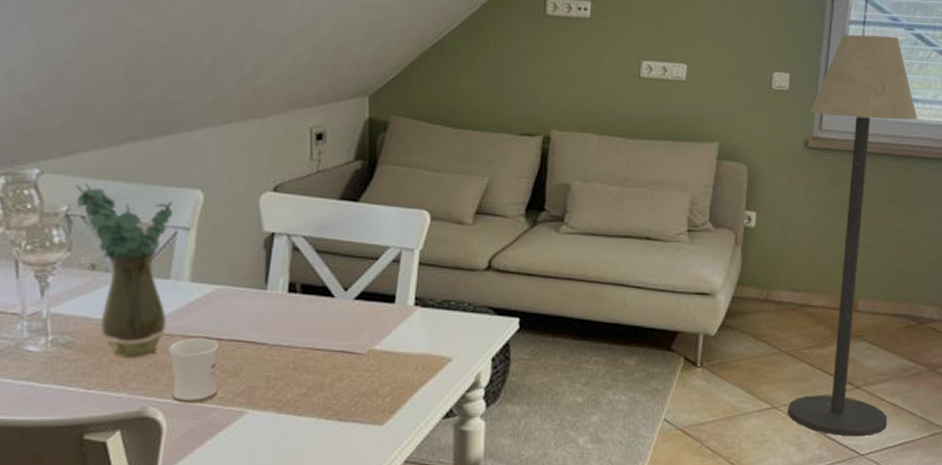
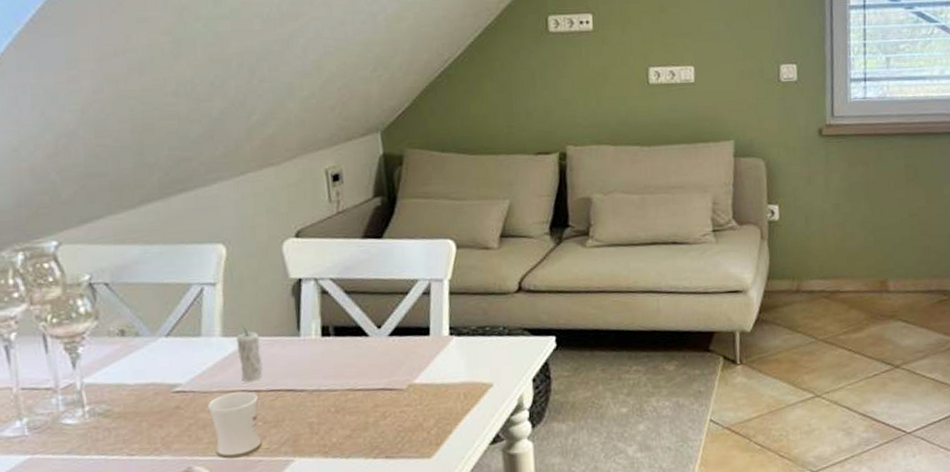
vase: present [76,184,173,360] -> none [96,250,202,421]
candle: none [203,273,227,330] -> present [236,326,263,383]
floor lamp: present [788,34,917,437] -> none [821,17,930,417]

